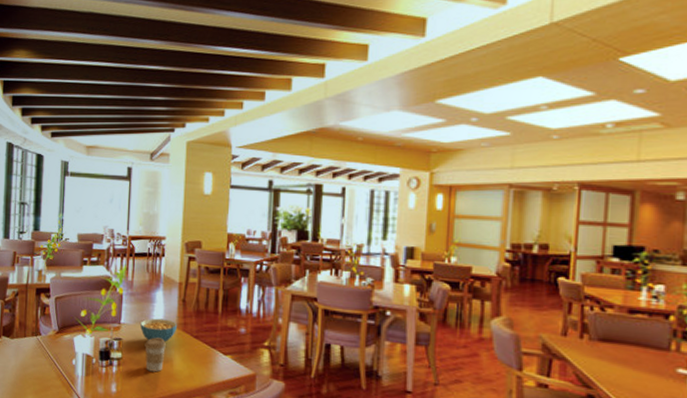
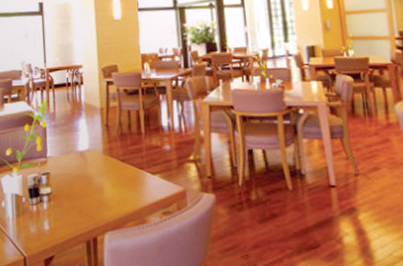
cereal bowl: present [140,318,178,343] -> none [67,146,104,171]
coffee cup: present [145,337,166,373] -> none [73,167,95,203]

